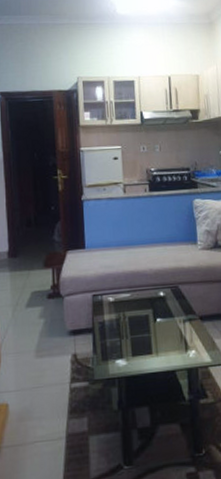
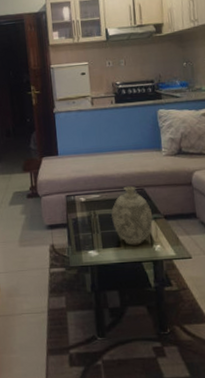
decorative vase: none [143,283,188,352] -> present [111,186,153,246]

